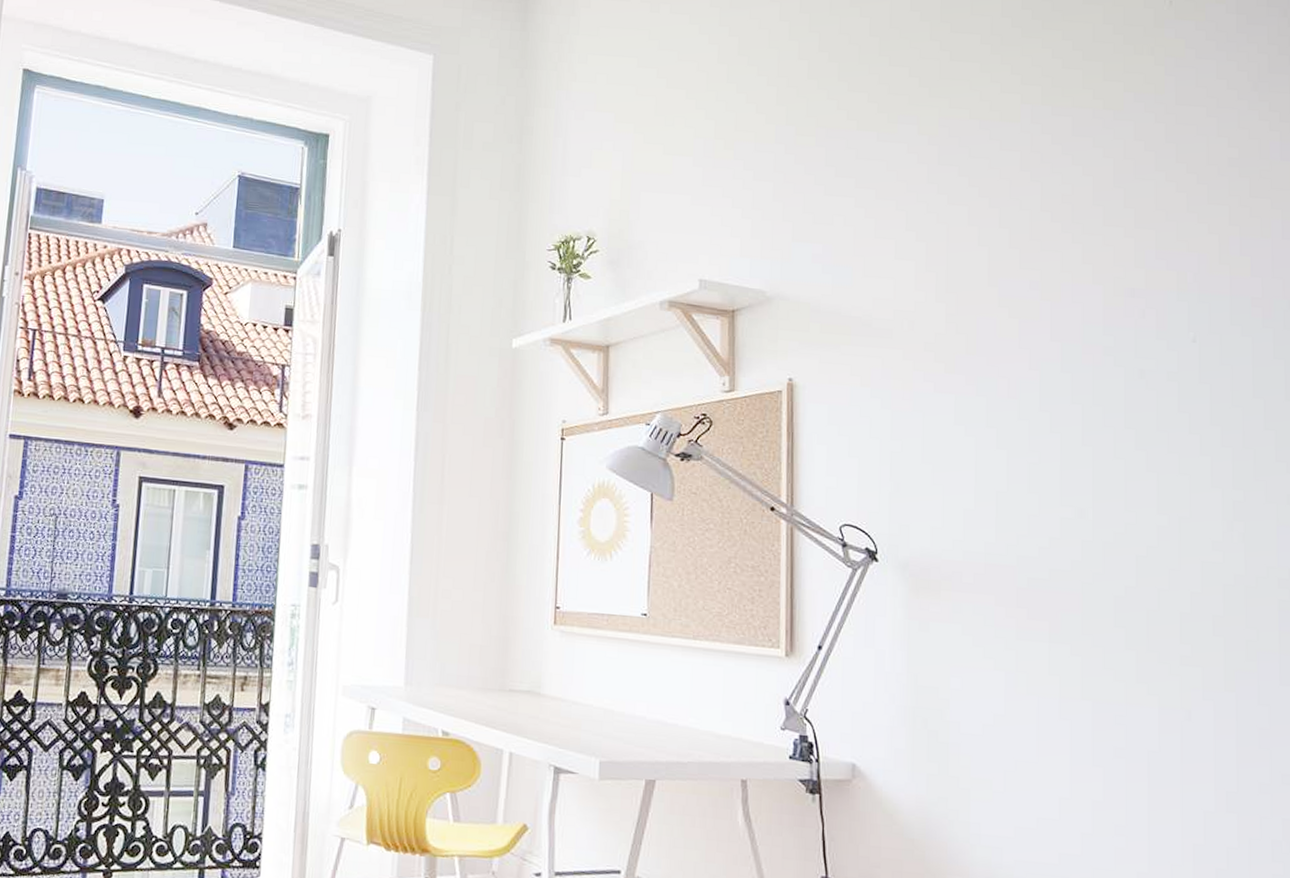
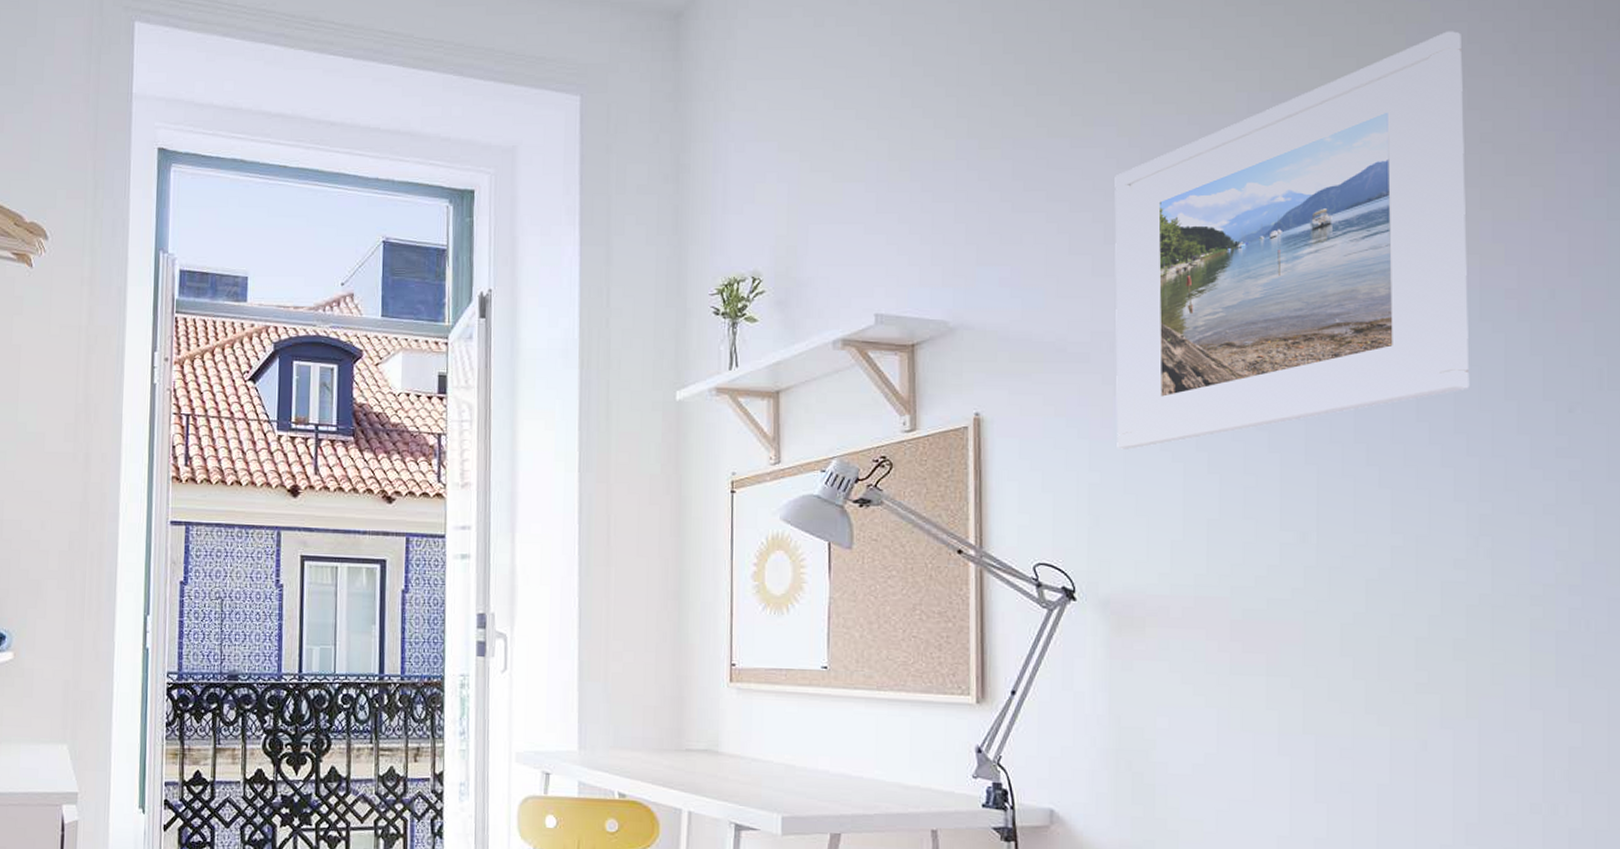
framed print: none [915,66,1223,422] -> present [1114,31,1470,450]

